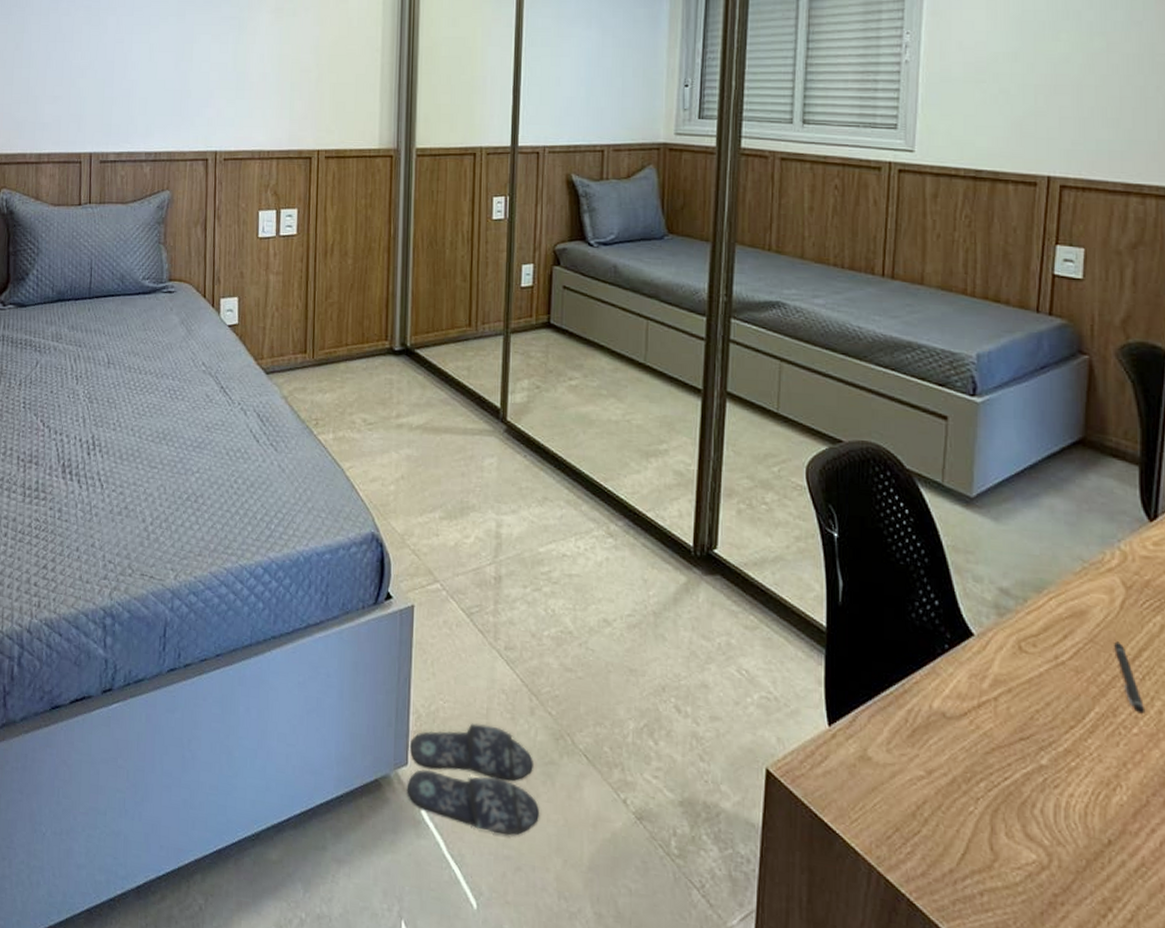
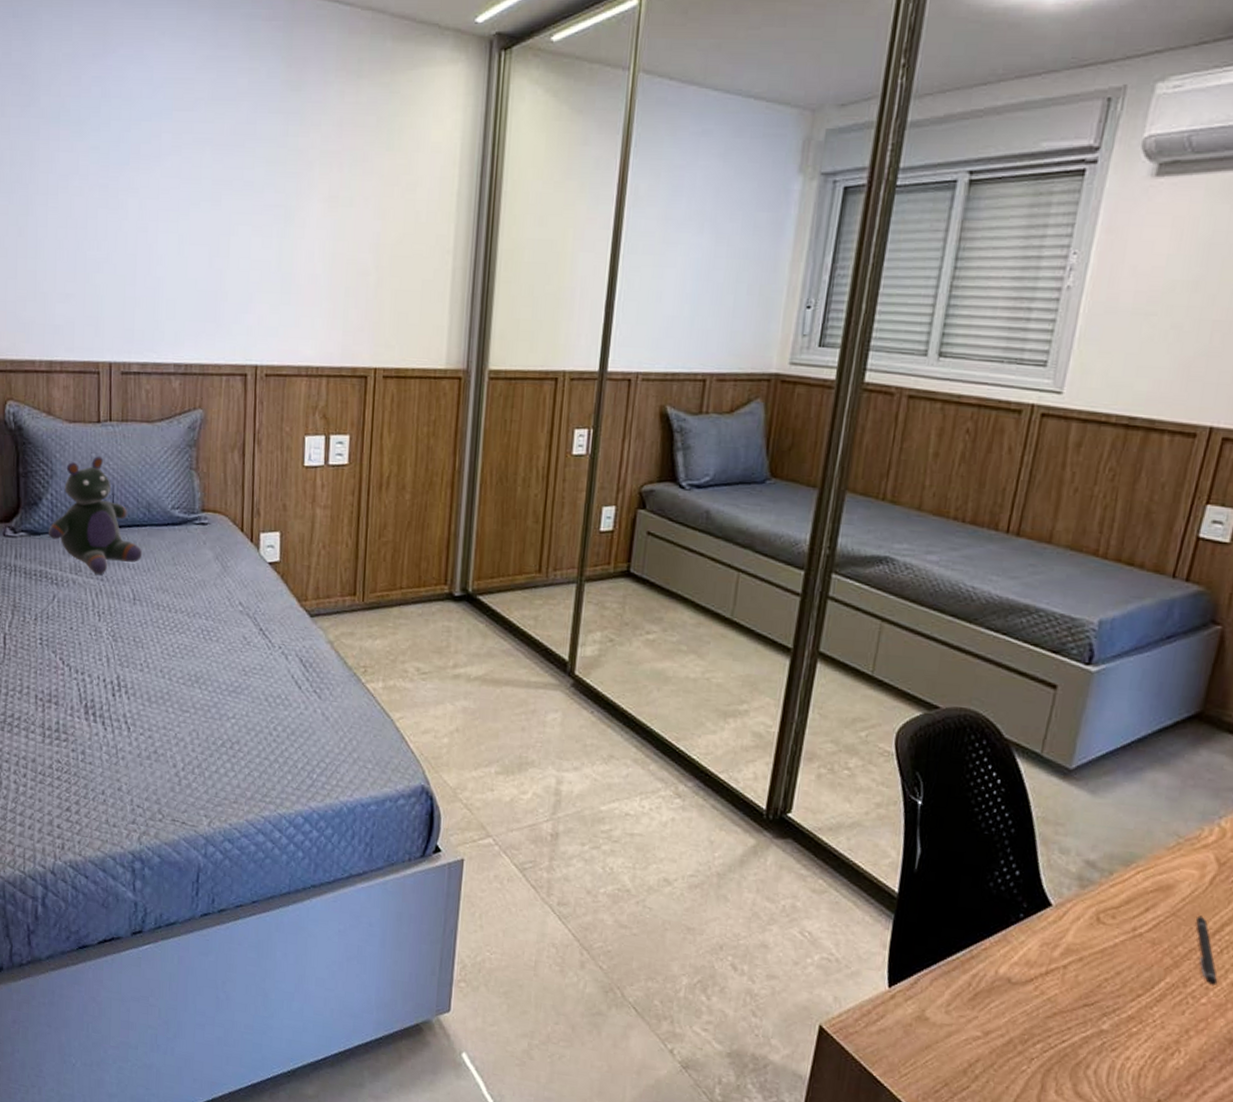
stuffed bear: none [34,235,117,341] -> present [49,456,143,574]
slippers: present [407,723,540,836] -> none [448,974,584,1079]

